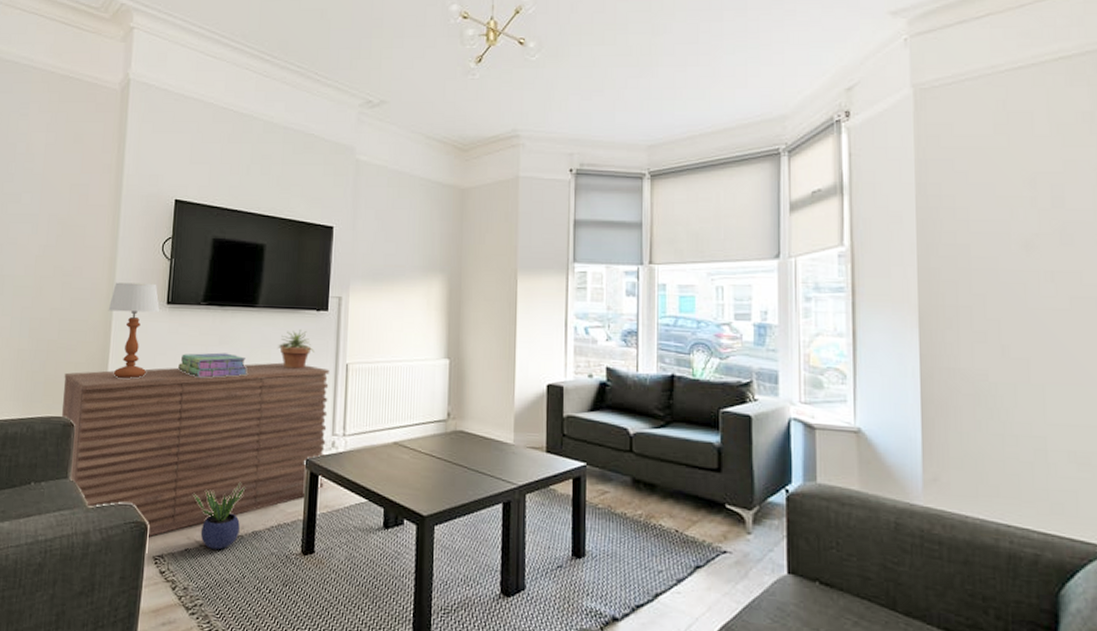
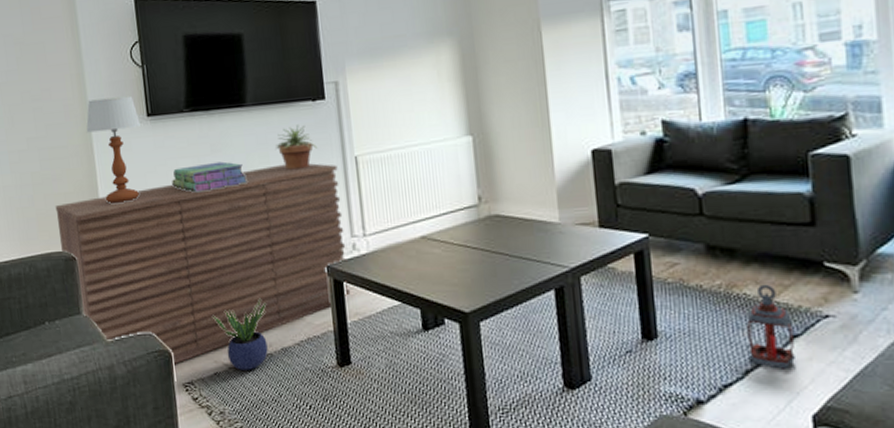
lantern: none [660,518,697,596] -> present [746,284,795,369]

